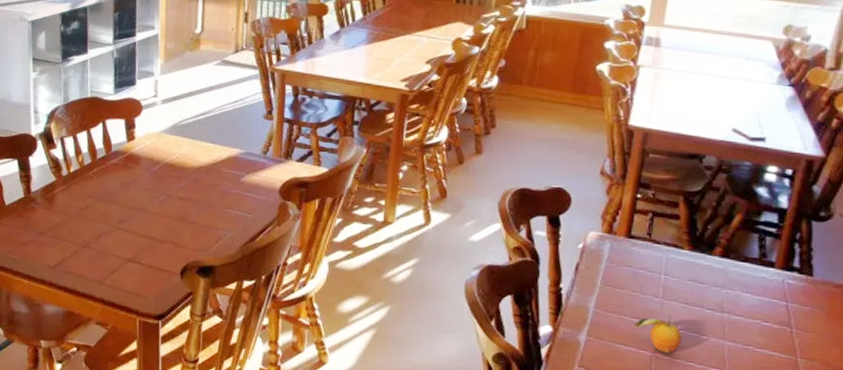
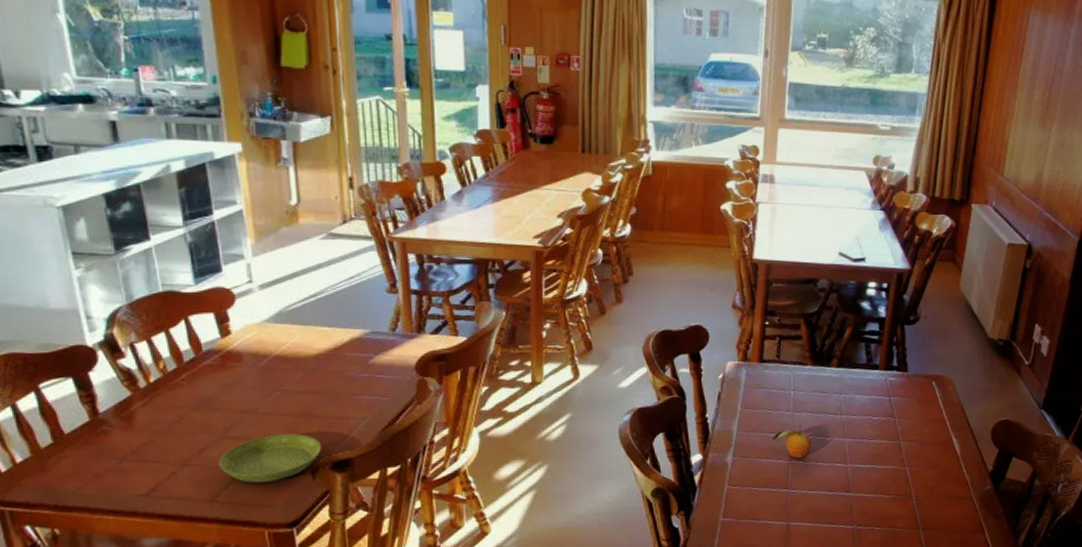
saucer: none [109,232,192,275] -> present [218,434,322,483]

